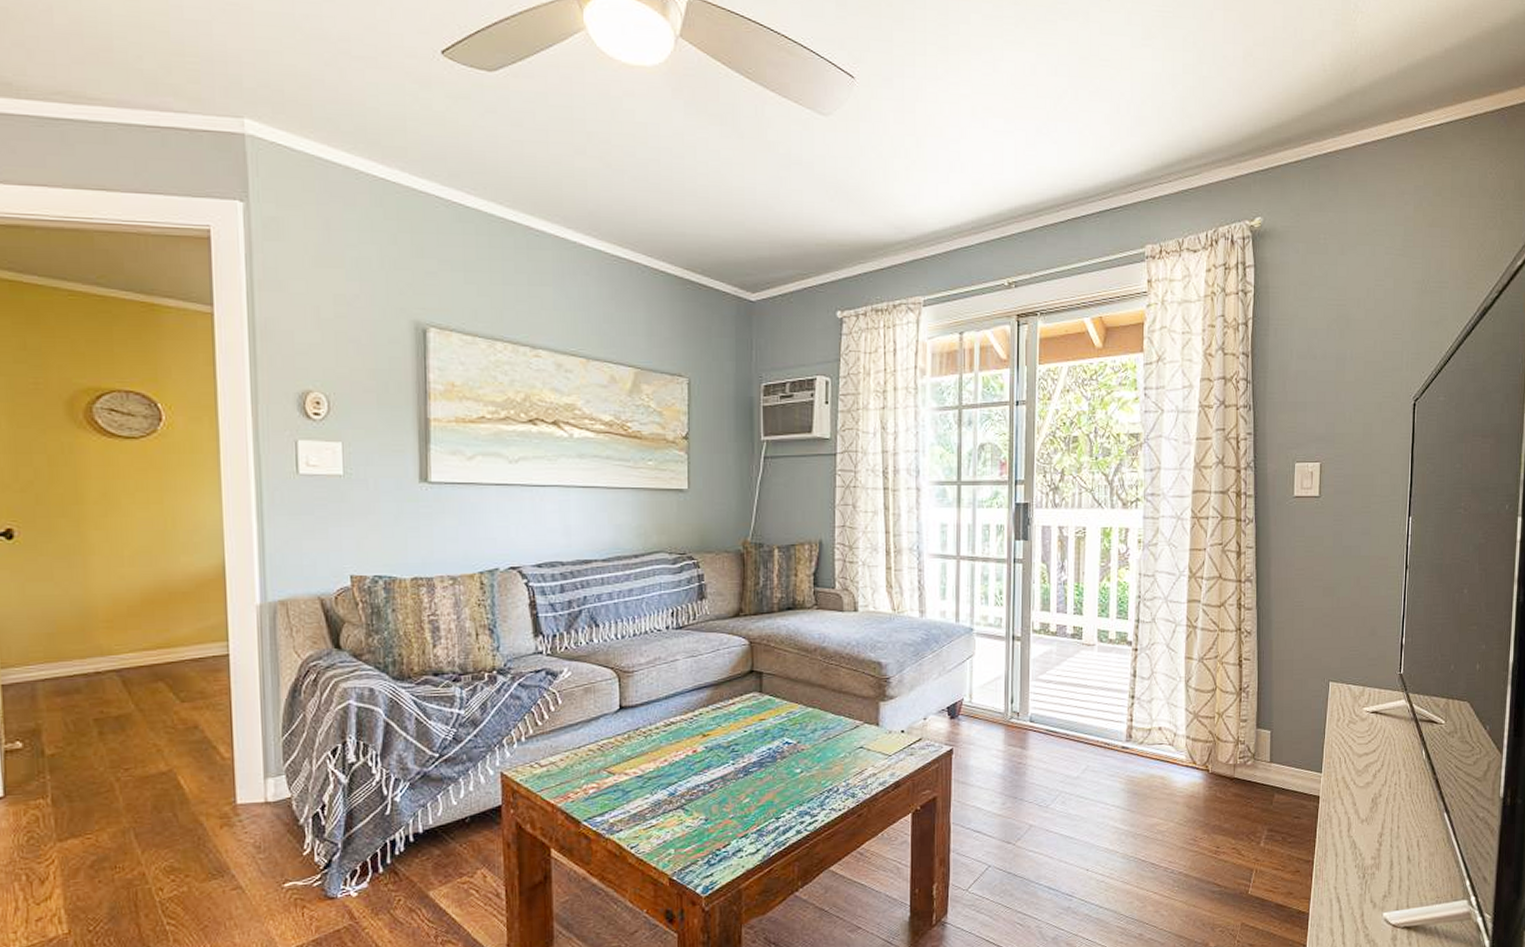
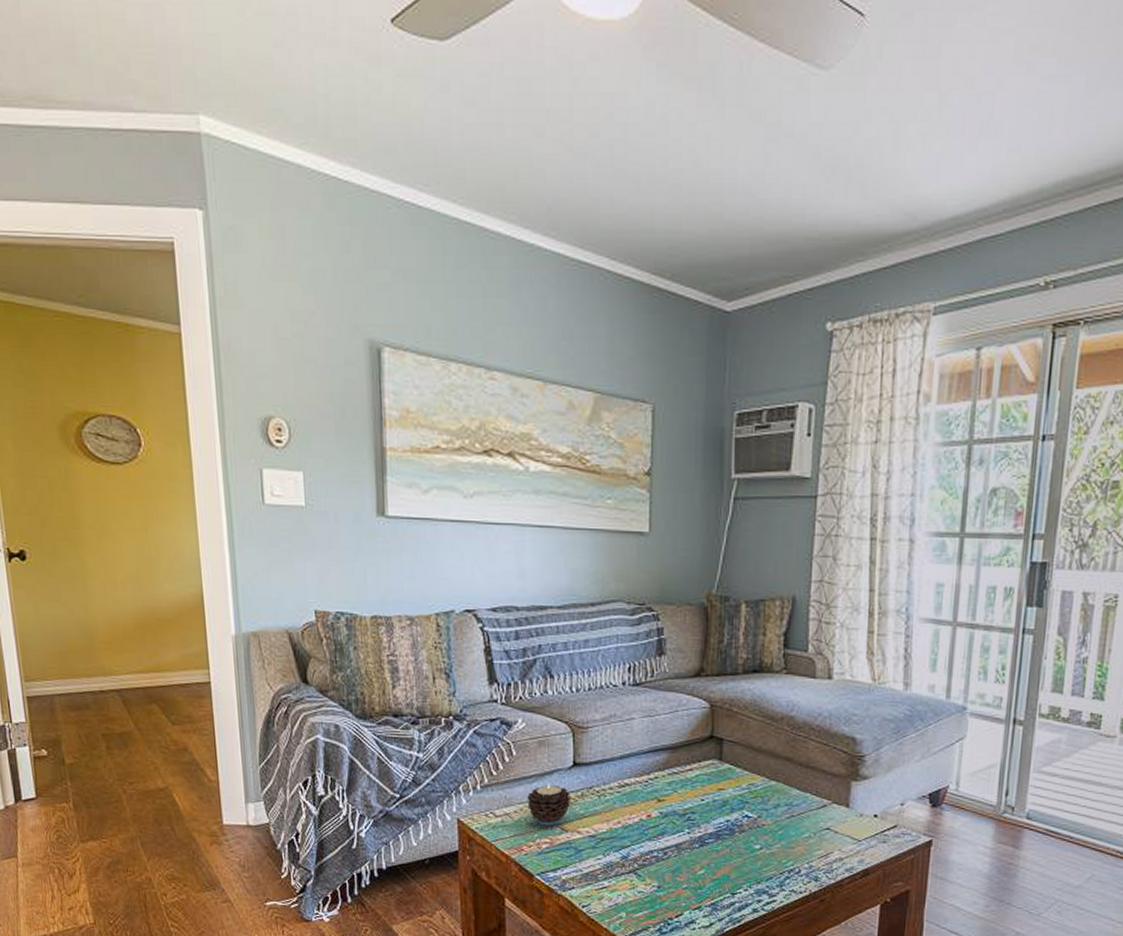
candle: none [573,728,619,771] -> present [527,783,572,826]

